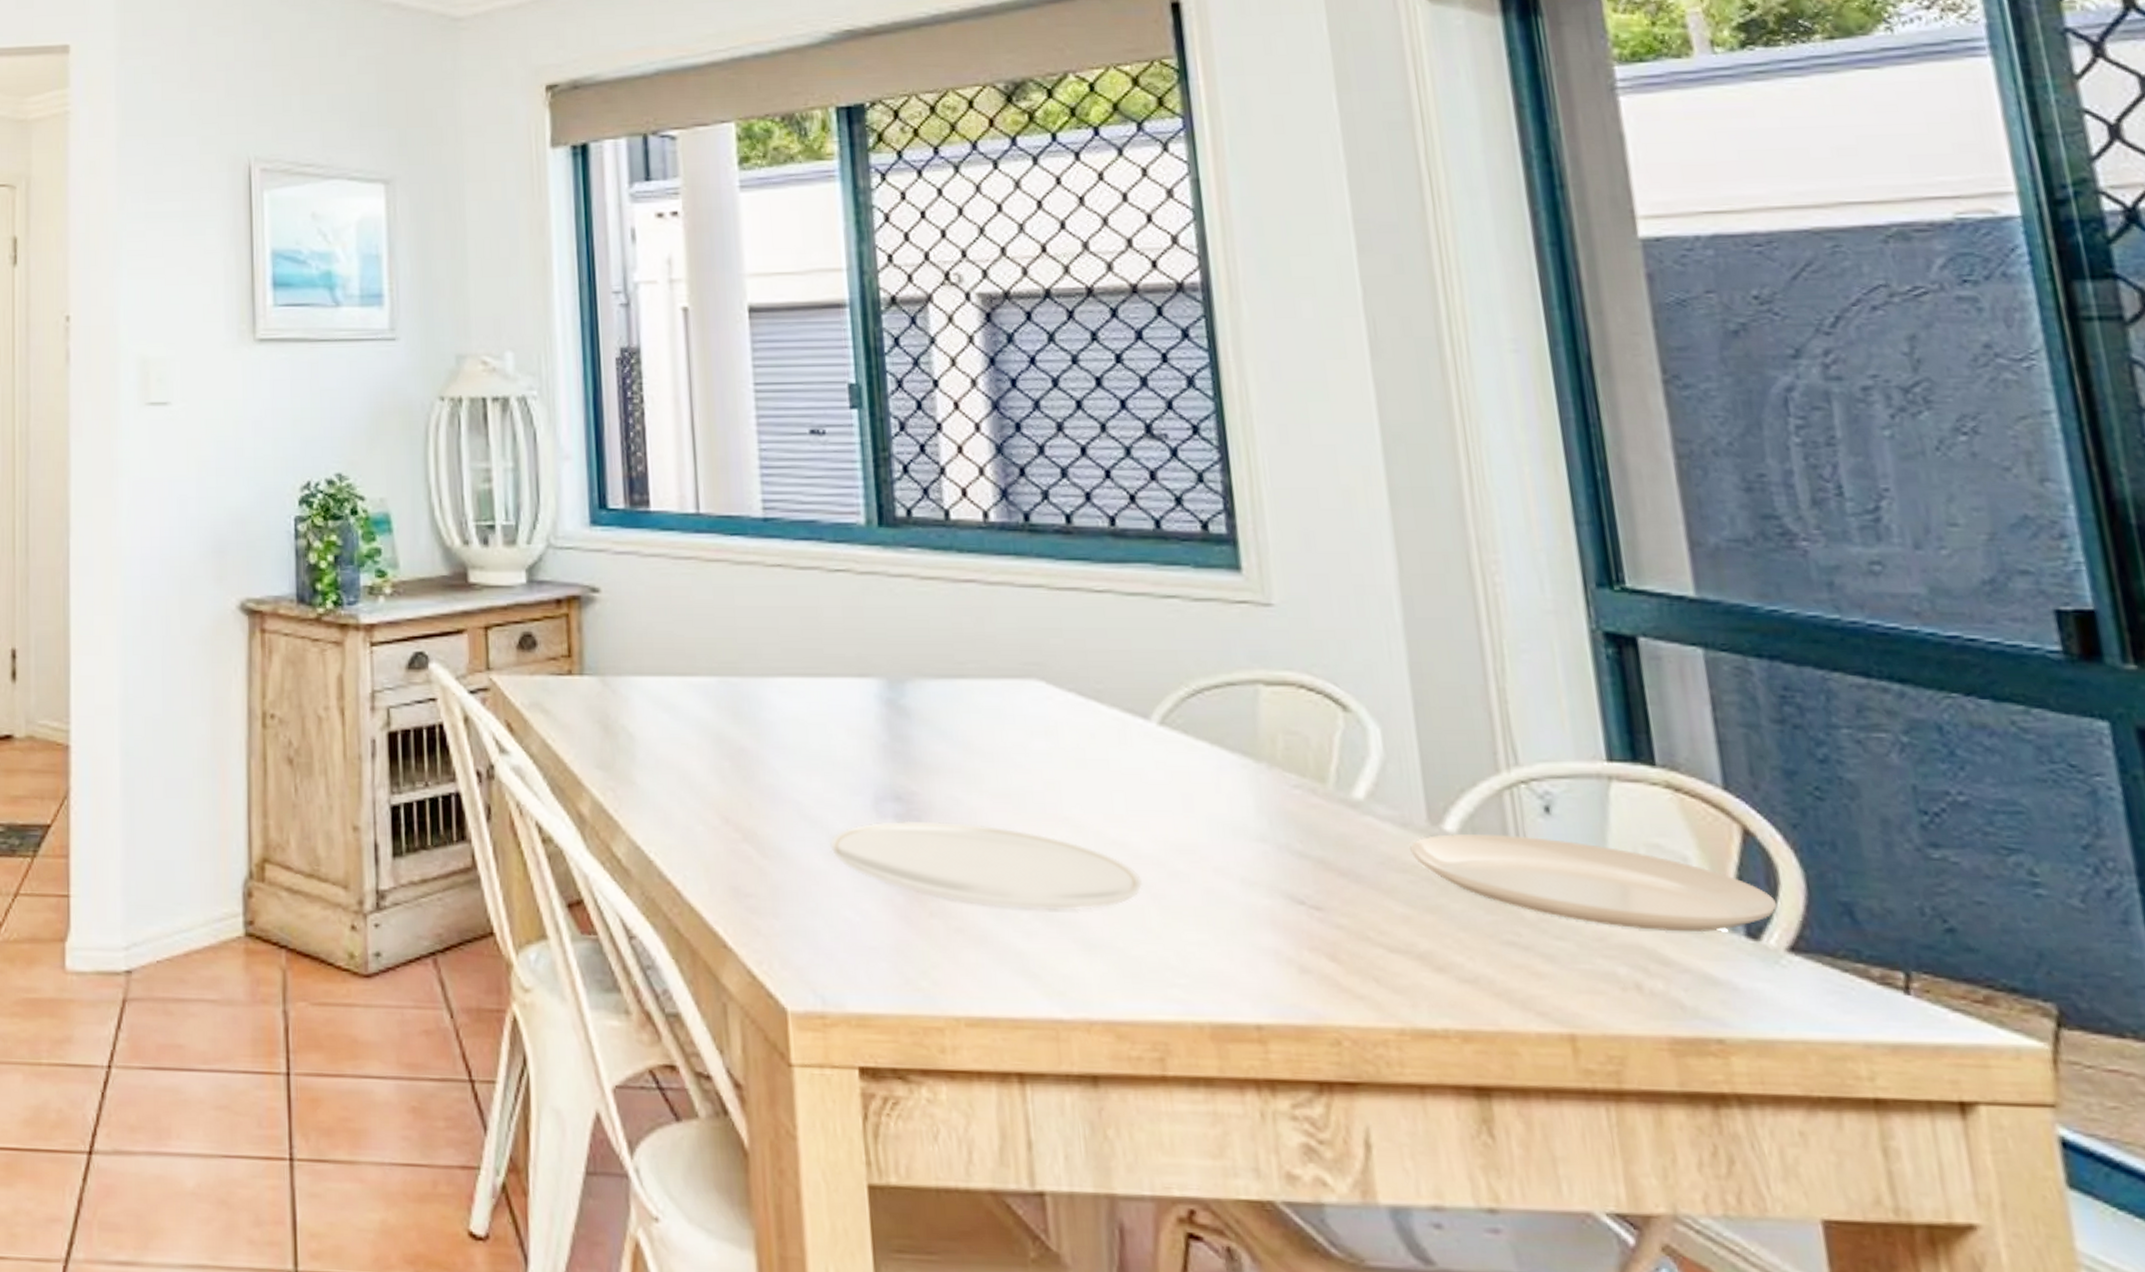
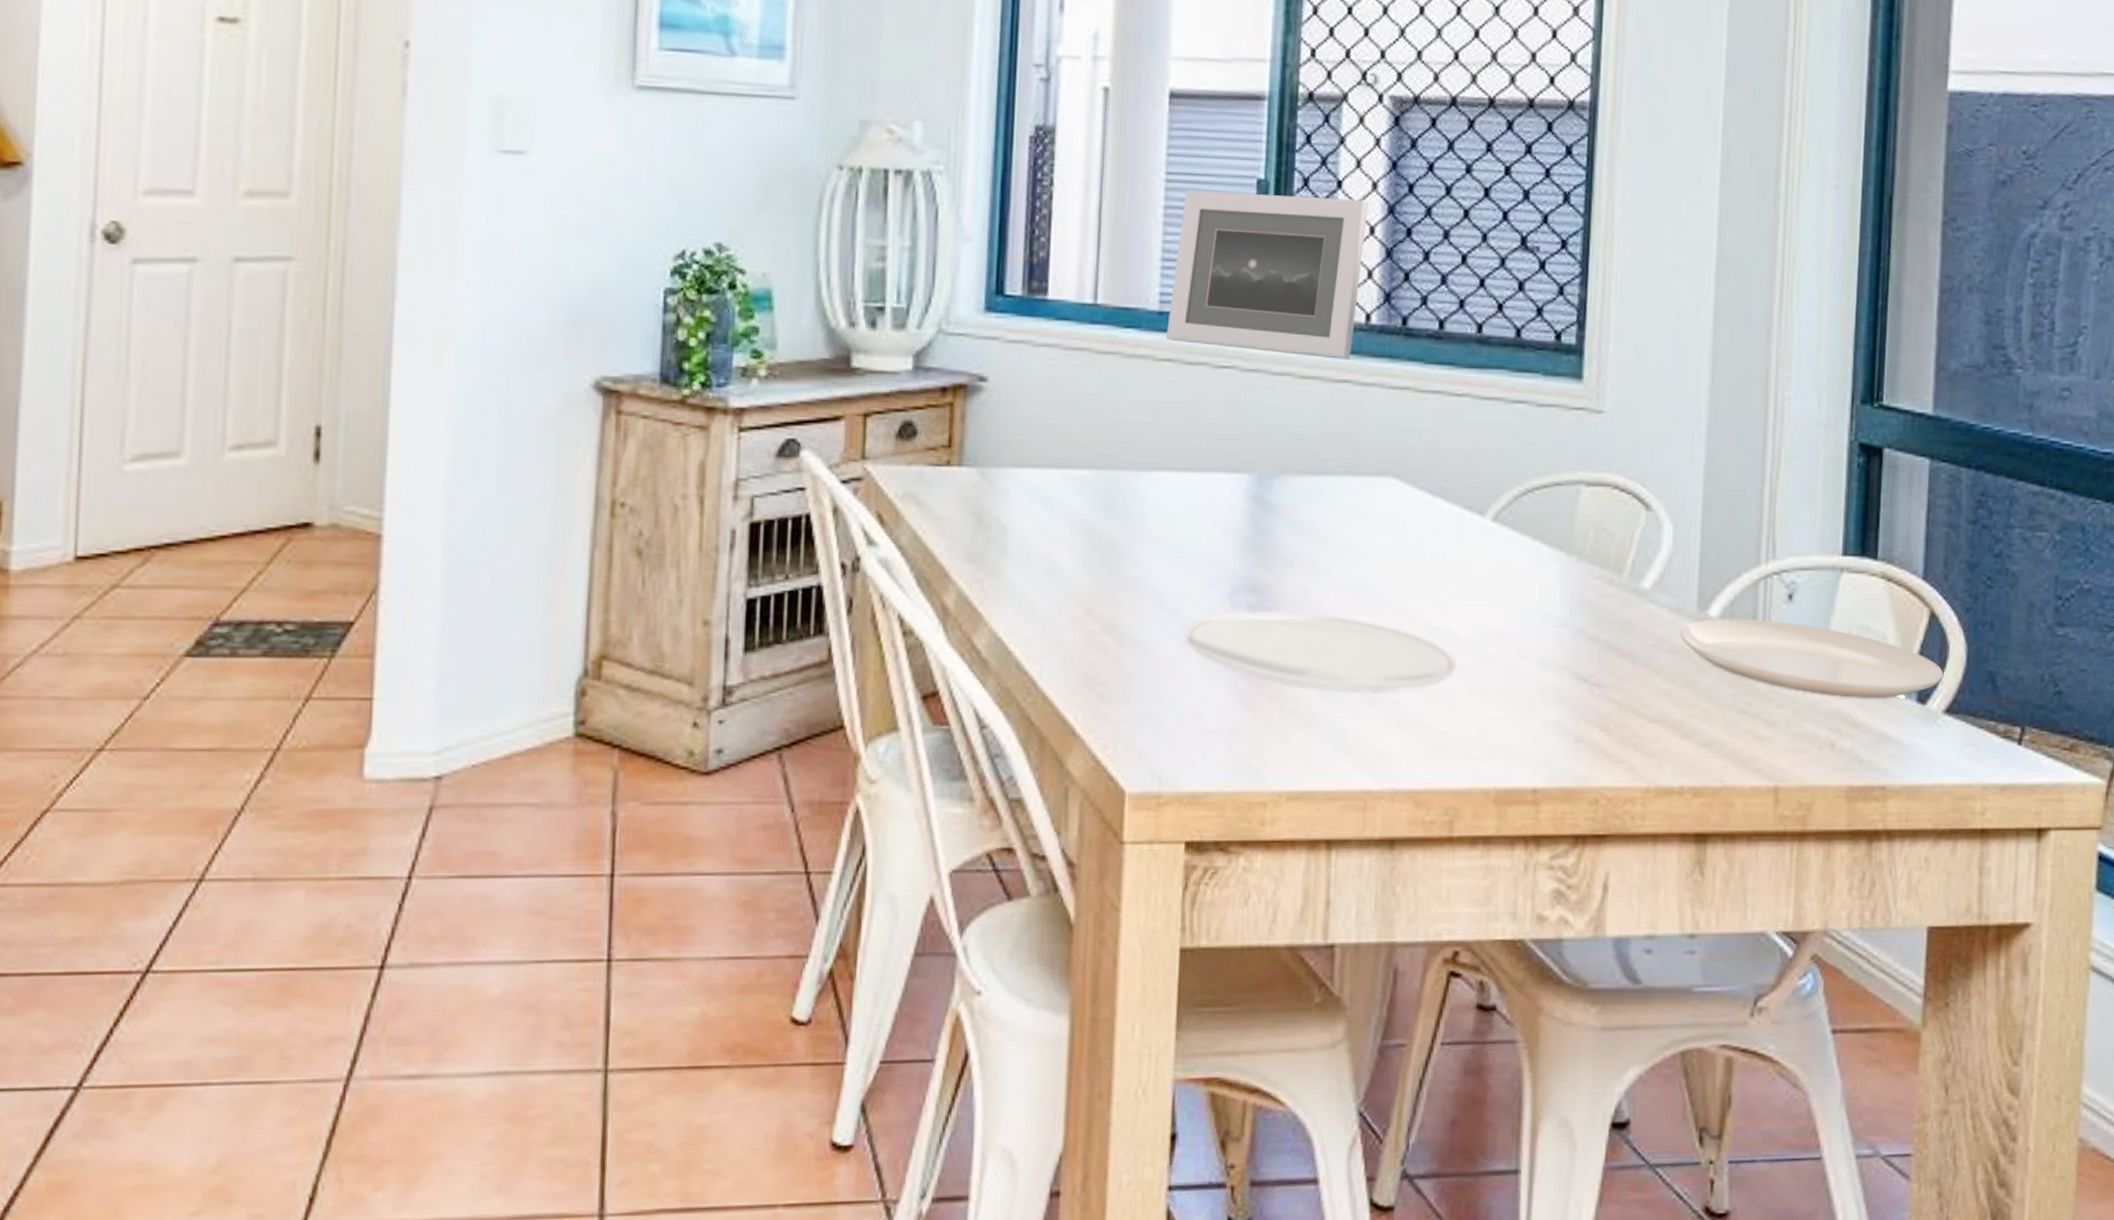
picture frame: none [773,397,973,558] -> present [1166,190,1368,359]

